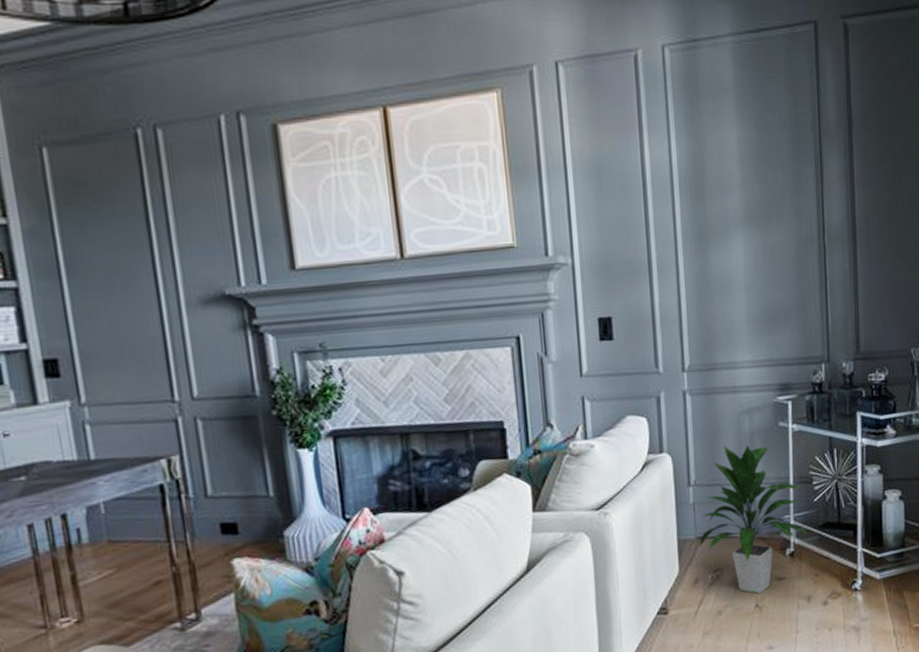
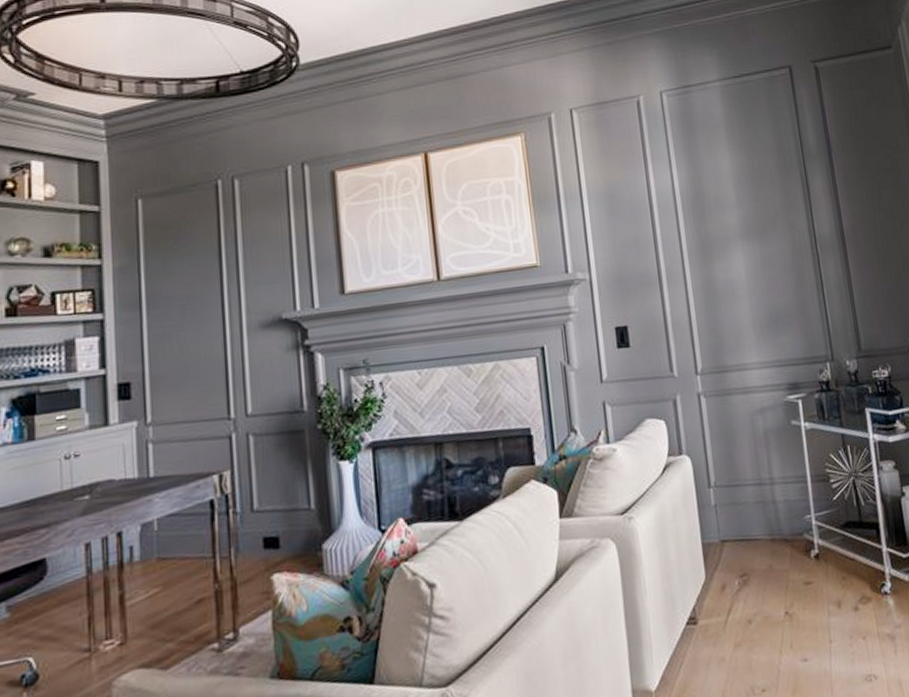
indoor plant: present [698,445,808,595] -> none [723,444,831,601]

